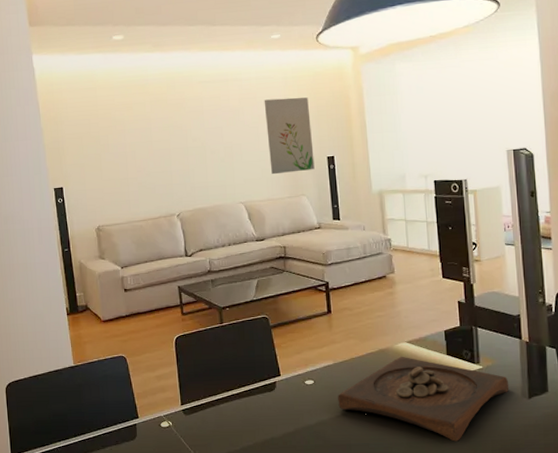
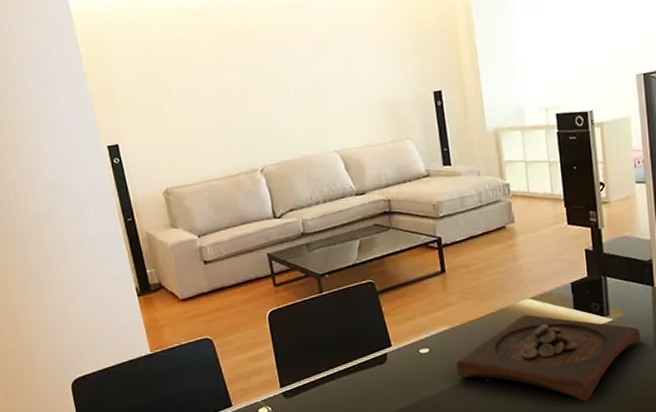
wall art: present [264,97,315,175] -> none [355,21,420,116]

